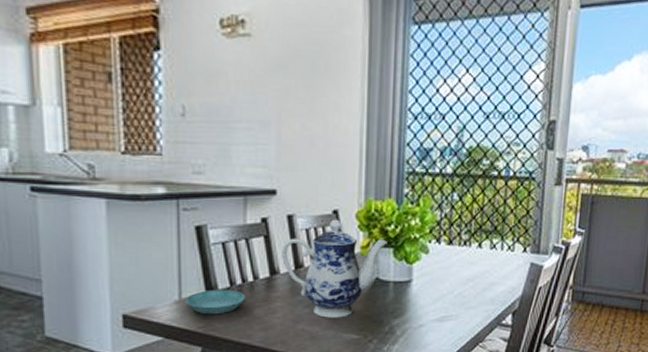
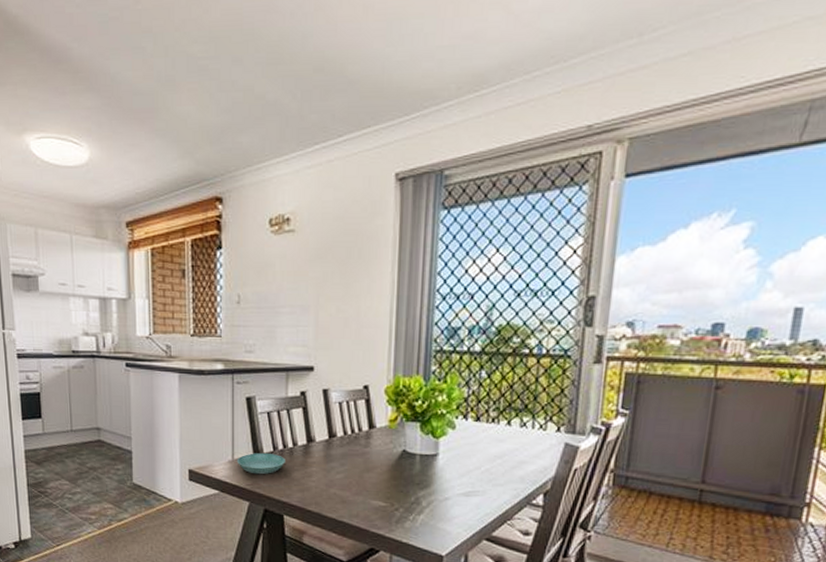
teapot: present [282,219,387,318] -> none [318,394,415,485]

